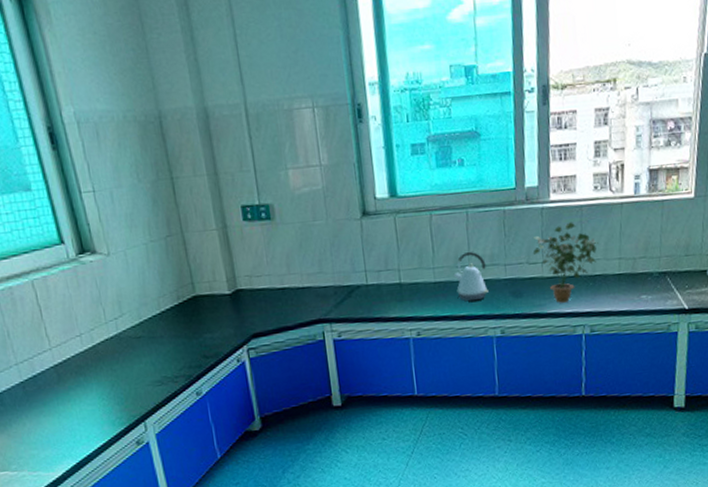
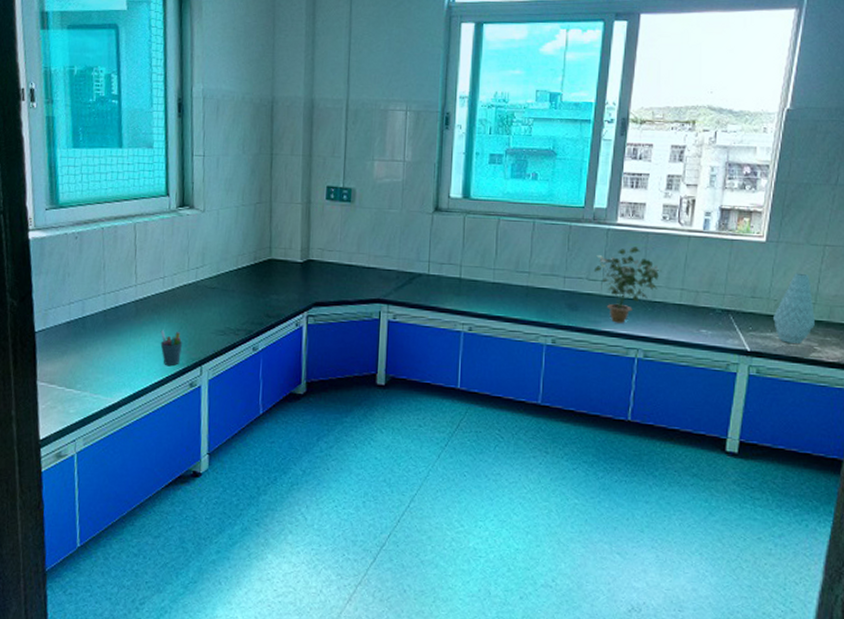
pen holder: none [90,390,121,427] -> present [160,330,183,366]
kettle: present [453,252,489,301] -> none [513,259,546,307]

